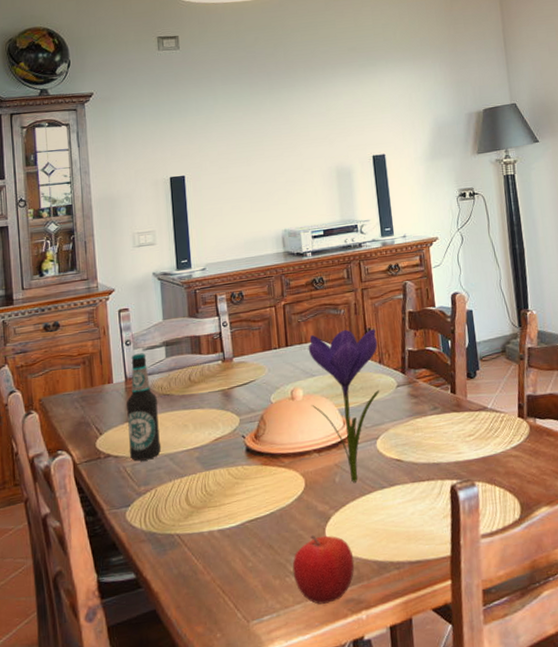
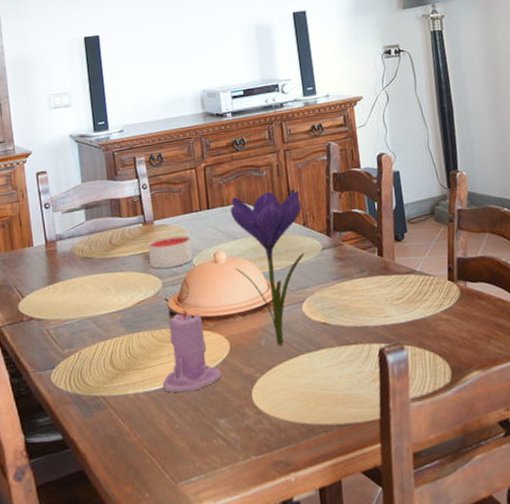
bottle: present [126,353,162,461] -> none [47,216,84,324]
candle: none [227,372,270,406] -> present [148,235,193,269]
candle: none [237,441,296,531] -> present [162,304,222,393]
fruit: present [292,534,355,605] -> none [219,397,282,466]

